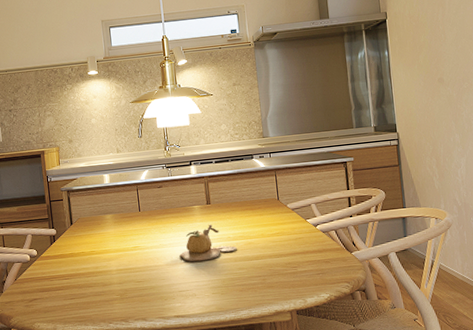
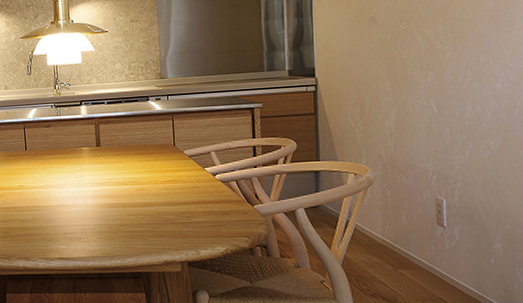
decorative pumpkin: present [179,224,237,262] -> none [65,167,127,205]

